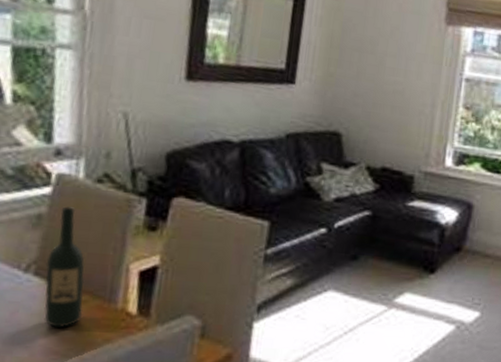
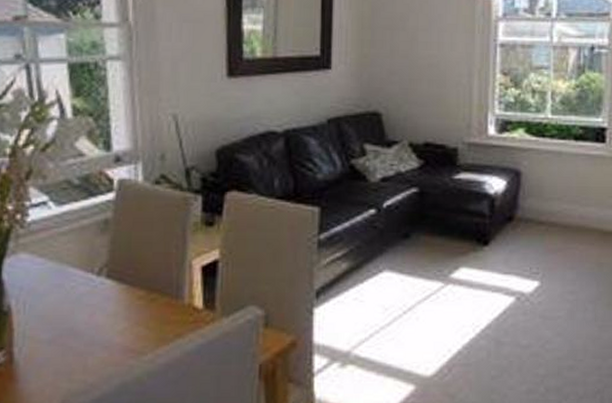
wine bottle: present [44,206,85,328] -> none [116,210,154,327]

